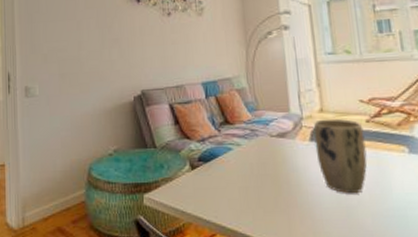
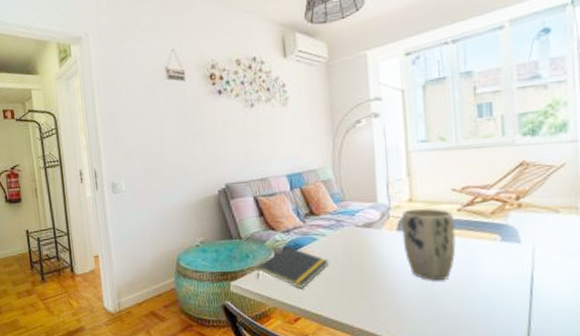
notepad: none [171,156,244,202] -> present [257,246,329,289]

